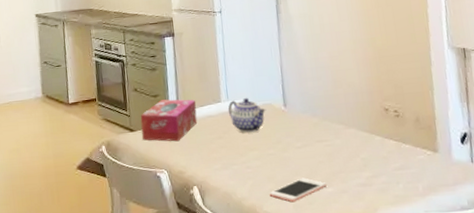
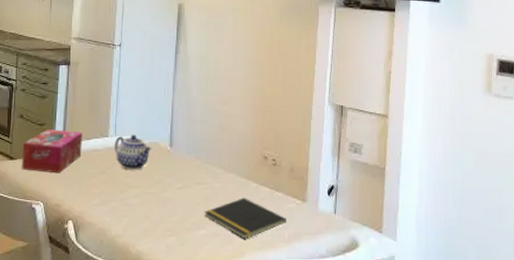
cell phone: present [269,177,327,203] -> none [143,218,200,243]
notepad: none [328,152,419,195] -> present [204,198,286,239]

